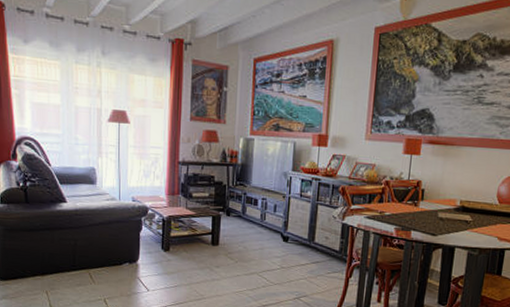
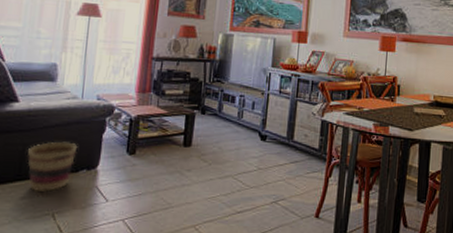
basket: none [79,238,120,281] -> present [27,141,78,193]

